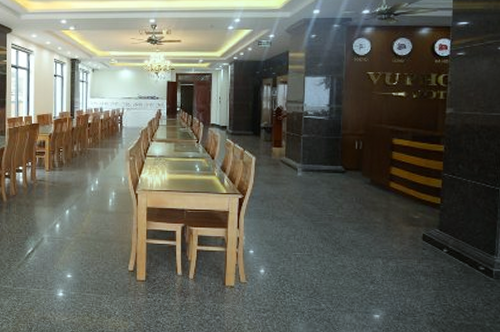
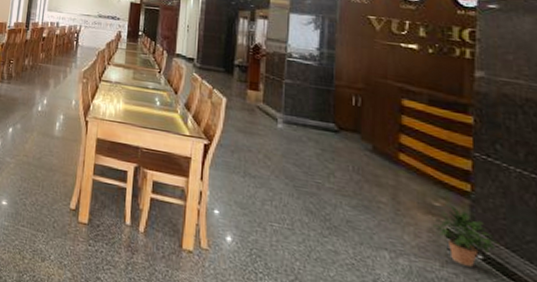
potted plant: none [413,215,458,260] -> present [432,204,499,268]

